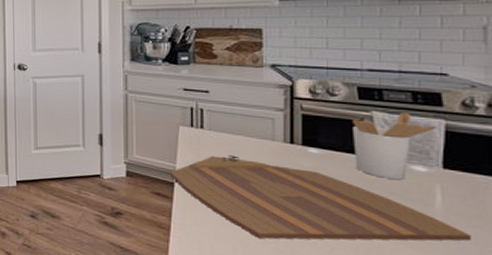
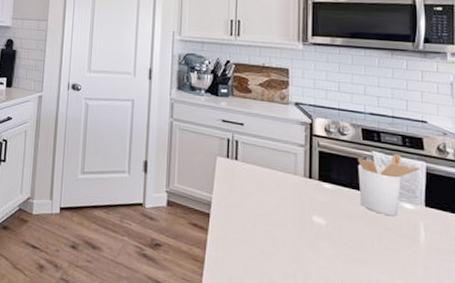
cutting board: present [169,155,473,241] -> none [206,187,448,275]

